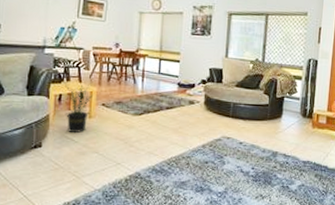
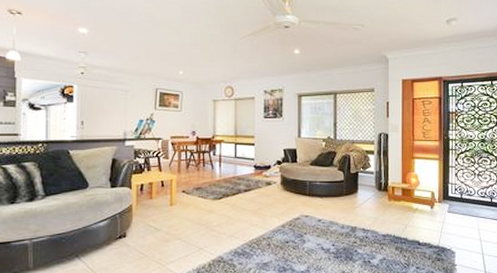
potted plant: present [62,82,95,133] -> none [143,172,175,221]

